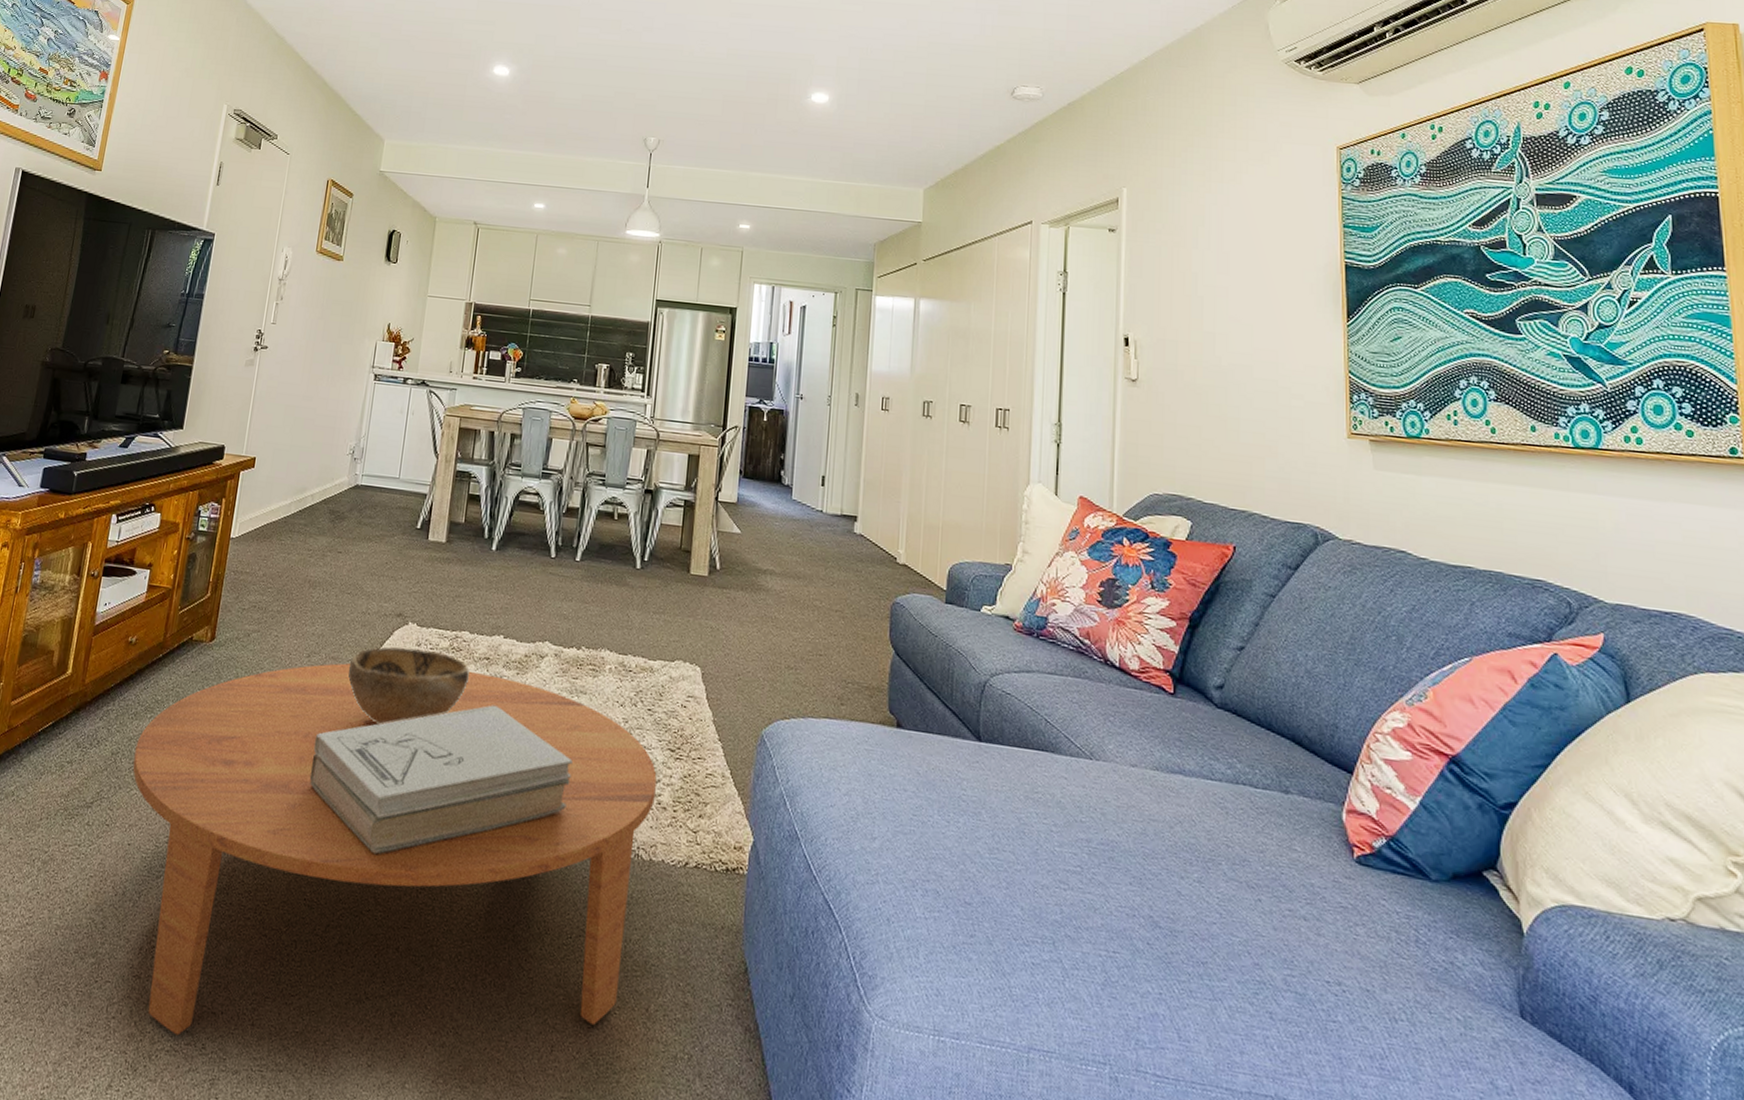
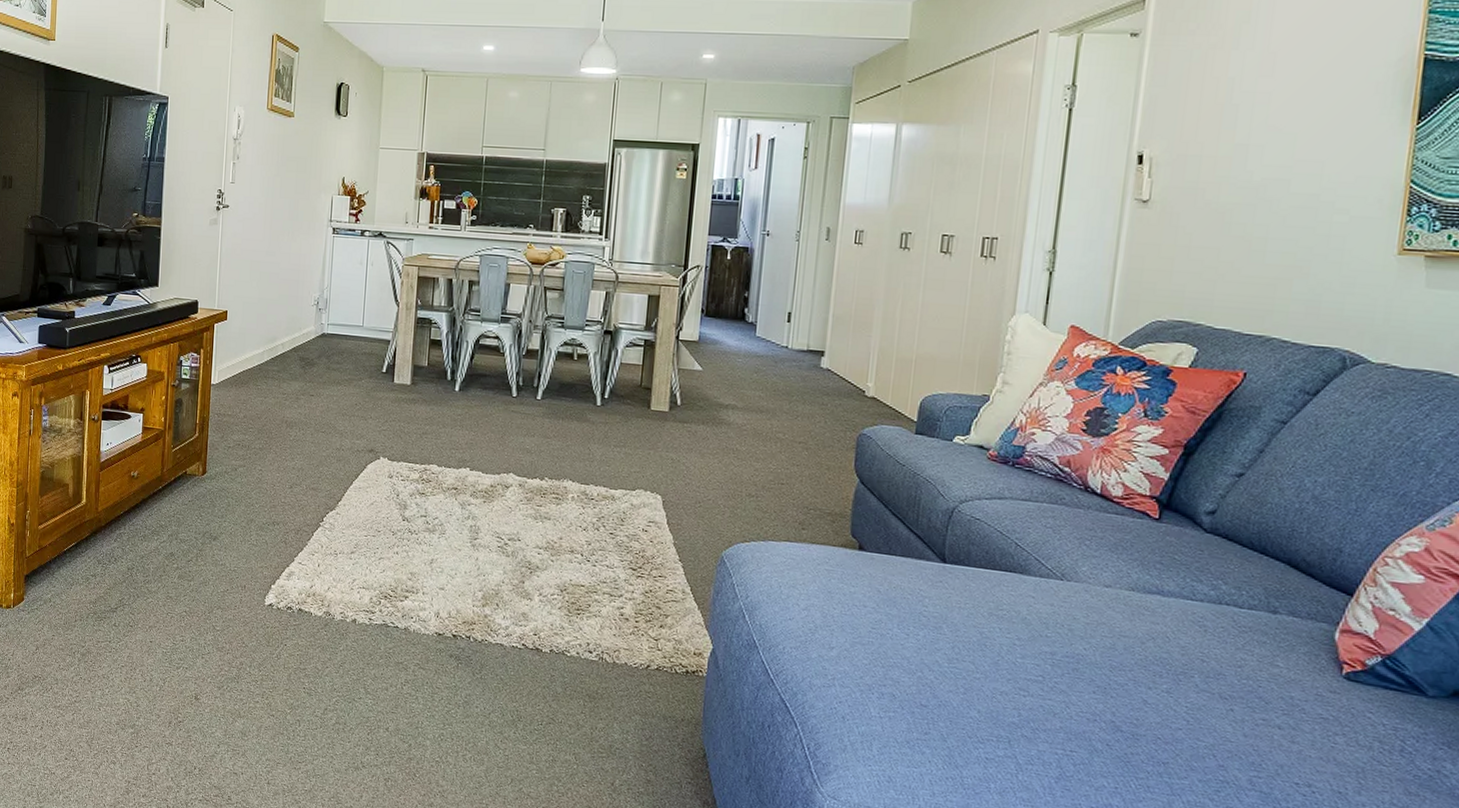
coffee table: present [132,663,657,1036] -> none [147,493,619,795]
book: present [309,705,573,855] -> none [300,529,539,654]
decorative bowl: present [347,647,469,725] -> none [327,479,439,547]

